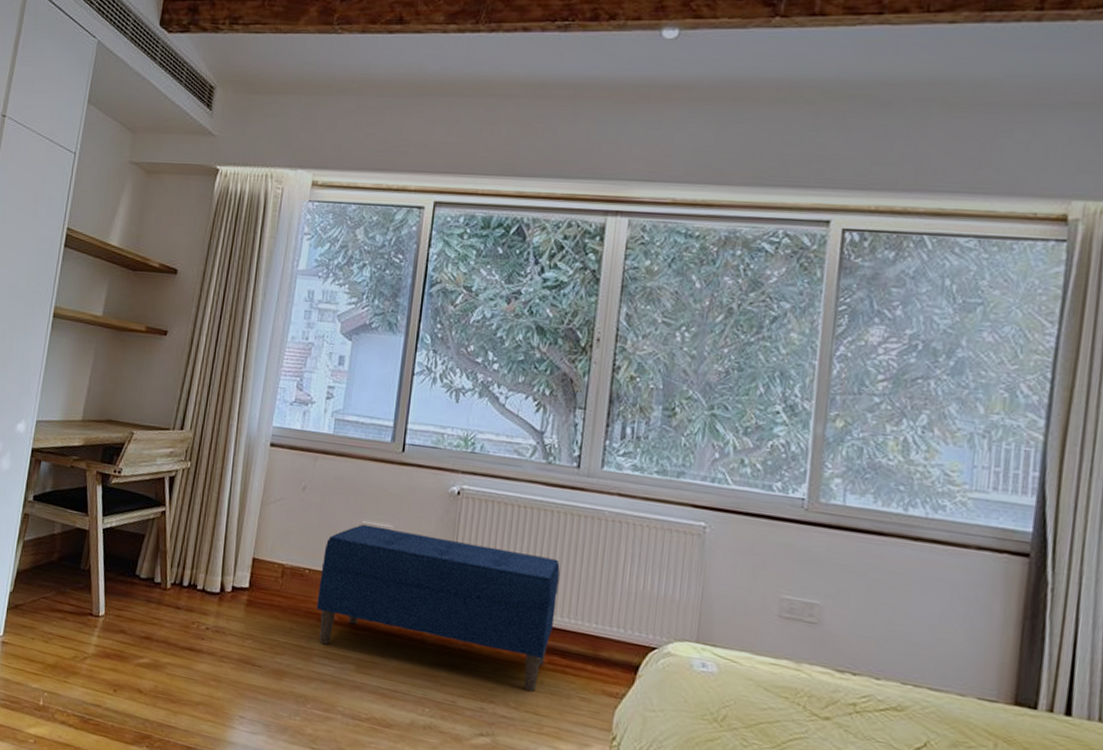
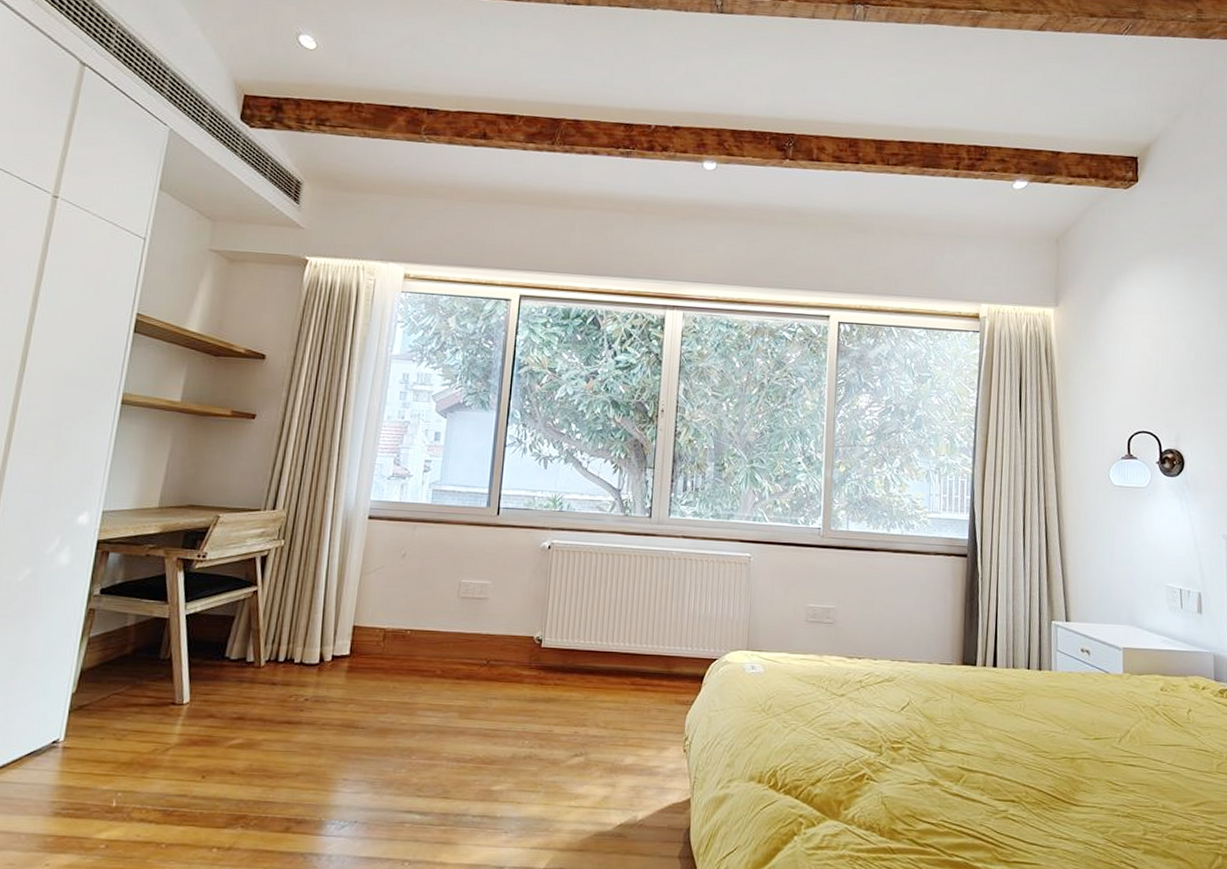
bench: present [316,524,560,693] -> none [419,583,638,712]

